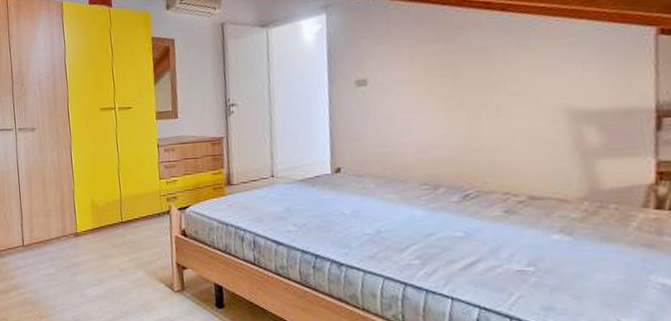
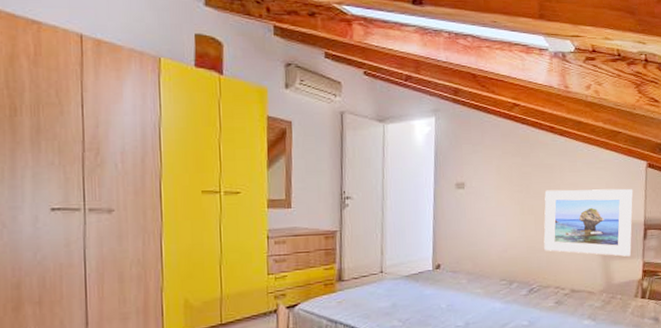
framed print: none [480,65,634,155] -> present [543,188,633,257]

